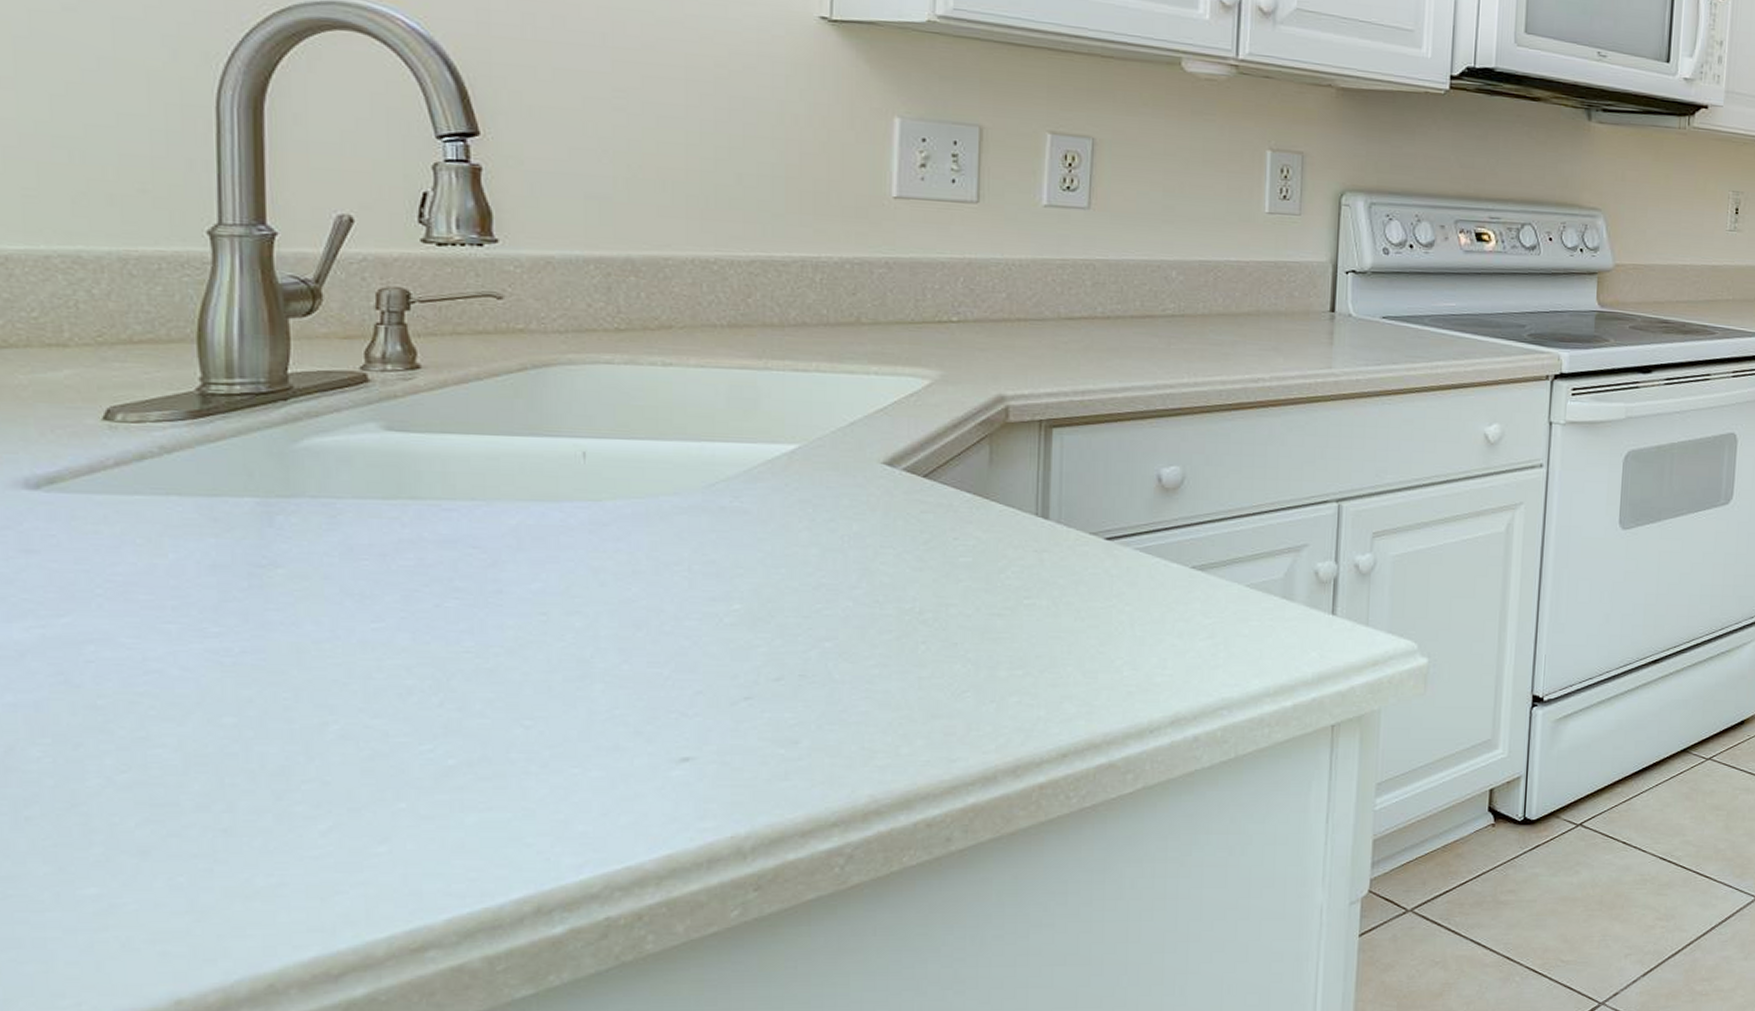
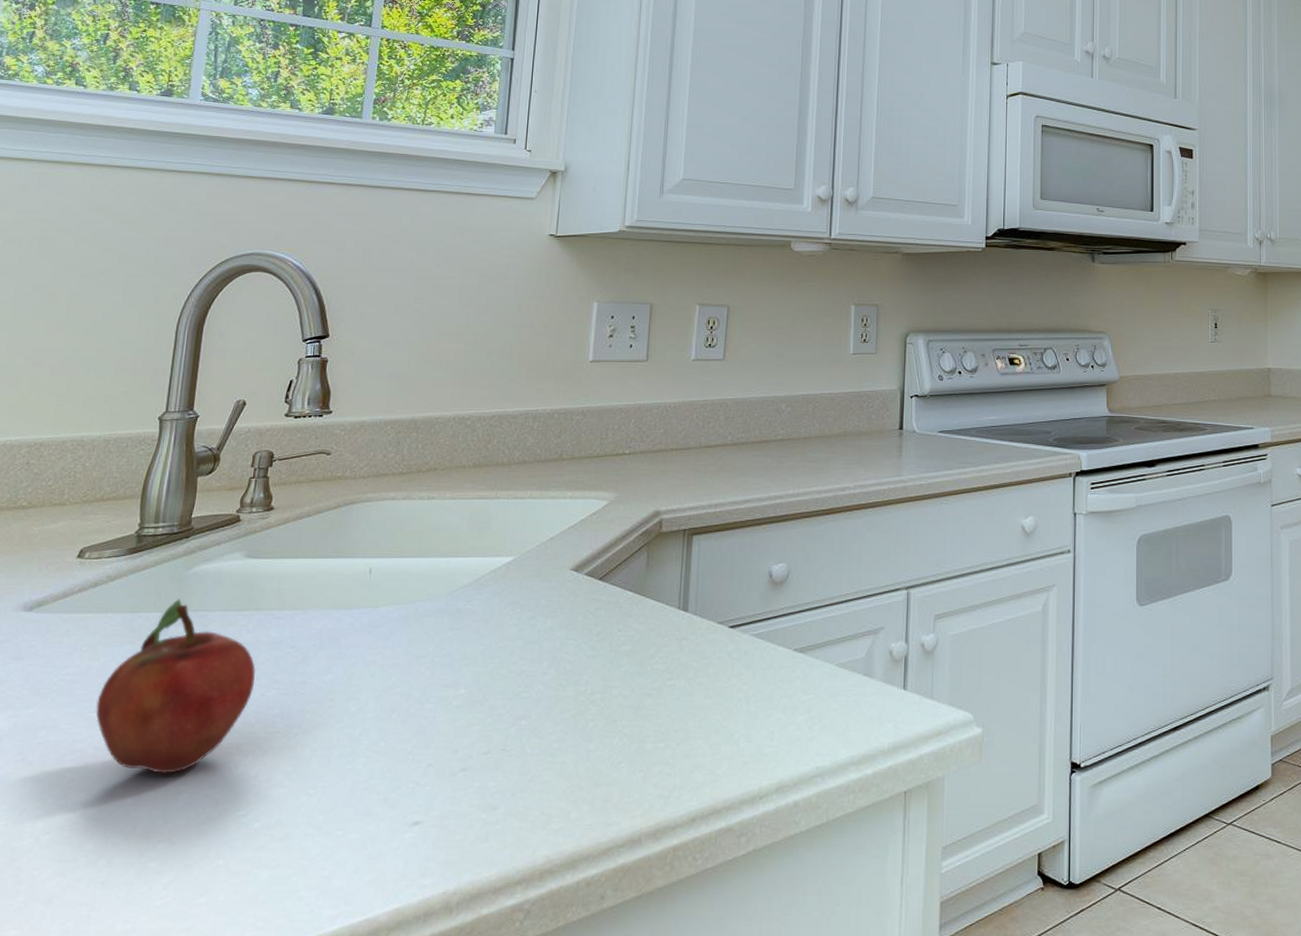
fruit: none [173,481,422,702] -> present [96,599,256,775]

